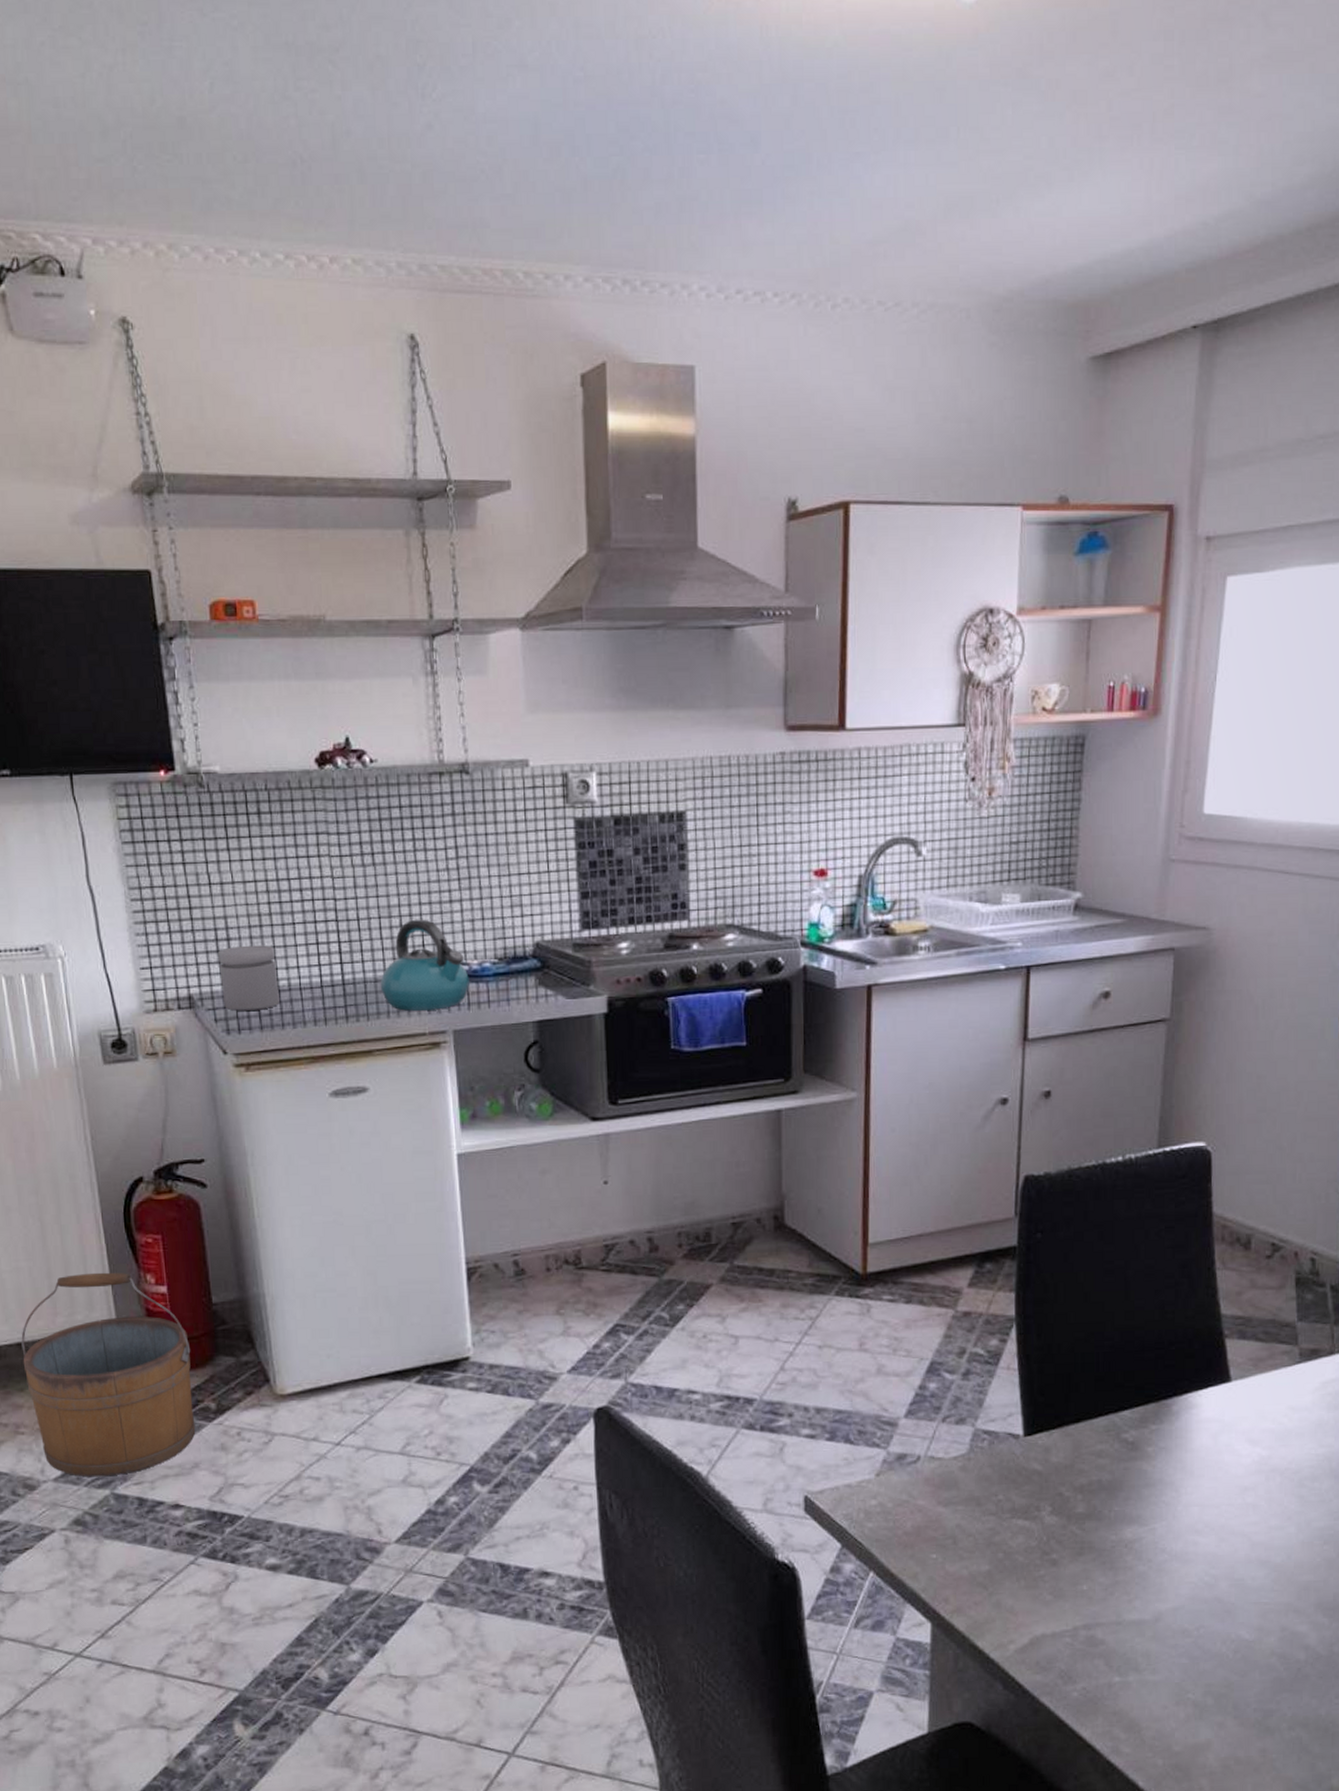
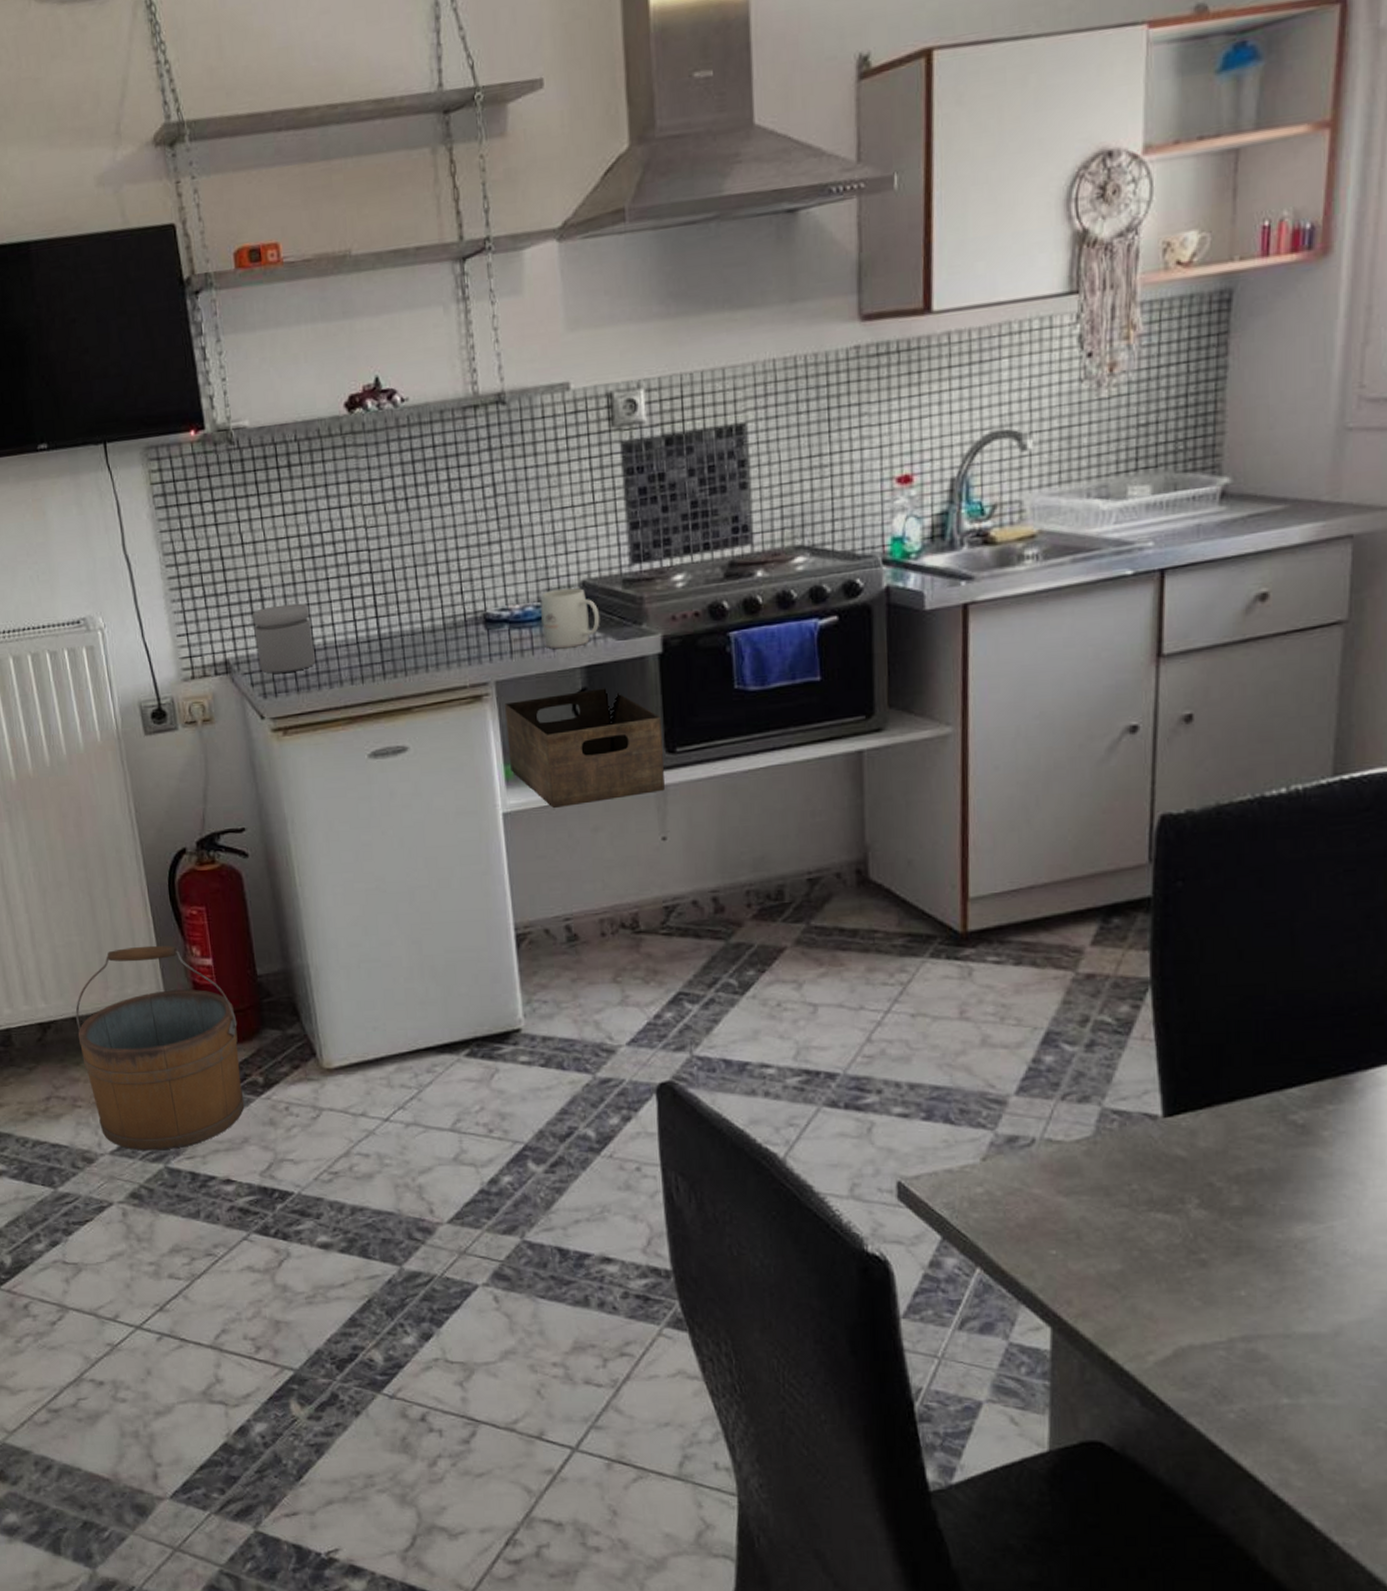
kettle: present [380,919,470,1011] -> none [417,564,512,664]
storage basket: none [462,1042,607,1152] -> present [505,688,665,809]
mug: none [497,948,552,1004] -> present [540,587,600,649]

